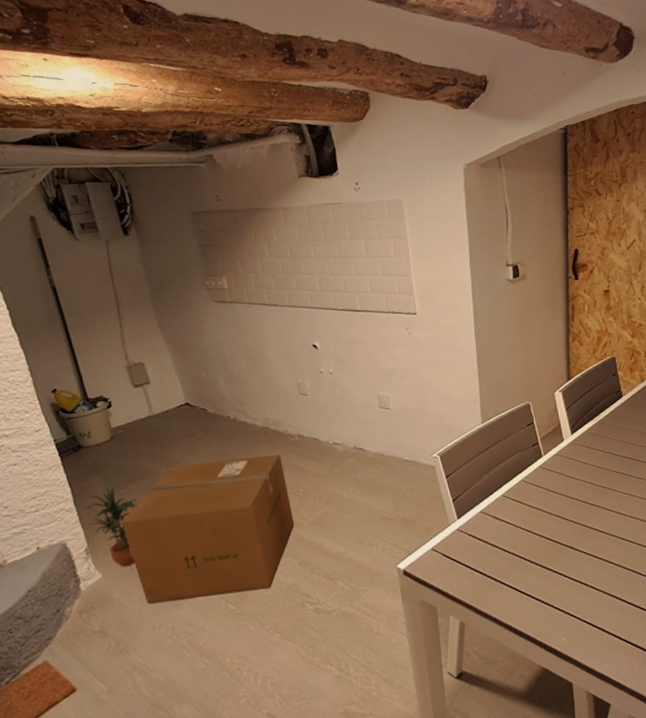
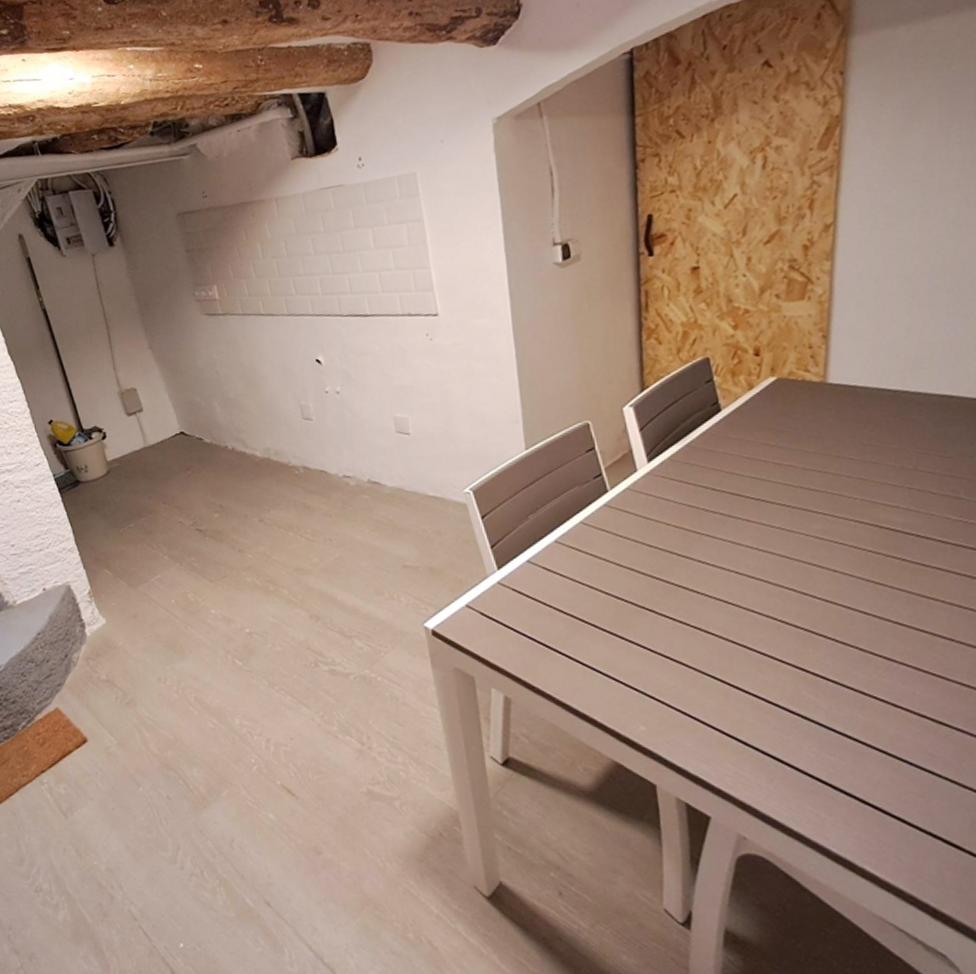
potted plant: present [86,486,137,567] -> none [87,524,138,613]
box: present [121,455,295,604] -> none [122,490,303,654]

